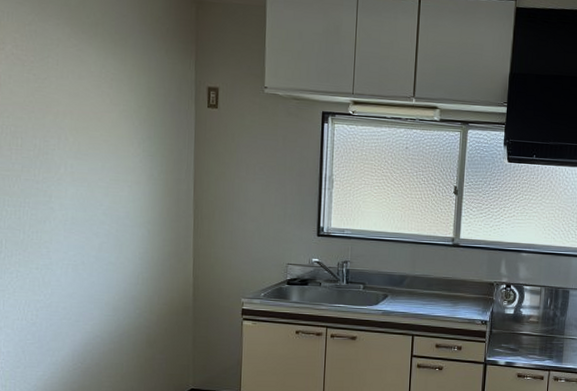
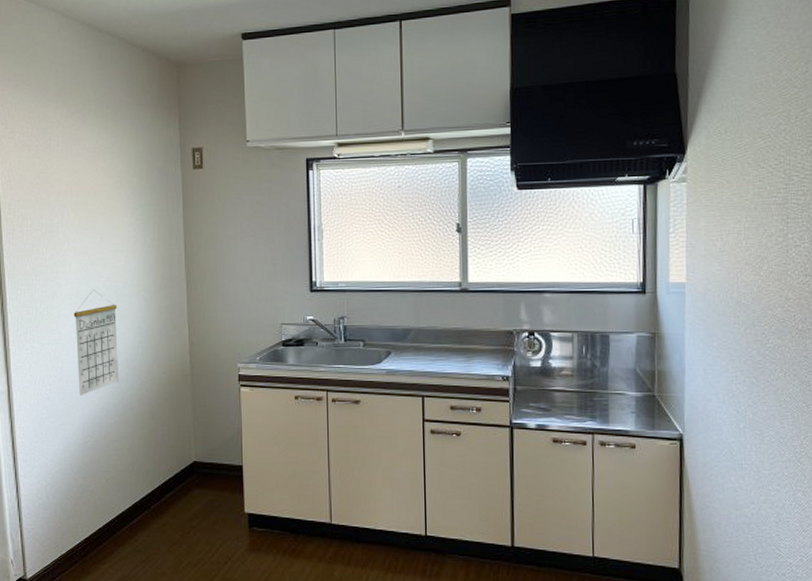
calendar: none [67,217,118,322] -> present [73,289,120,395]

